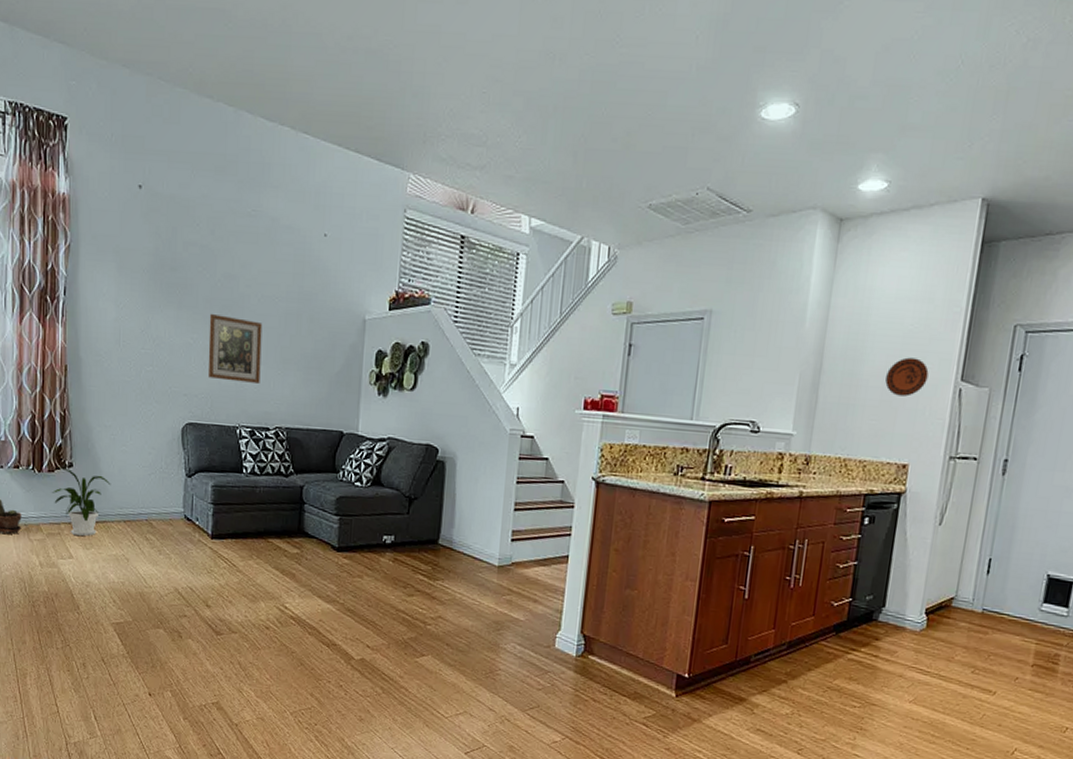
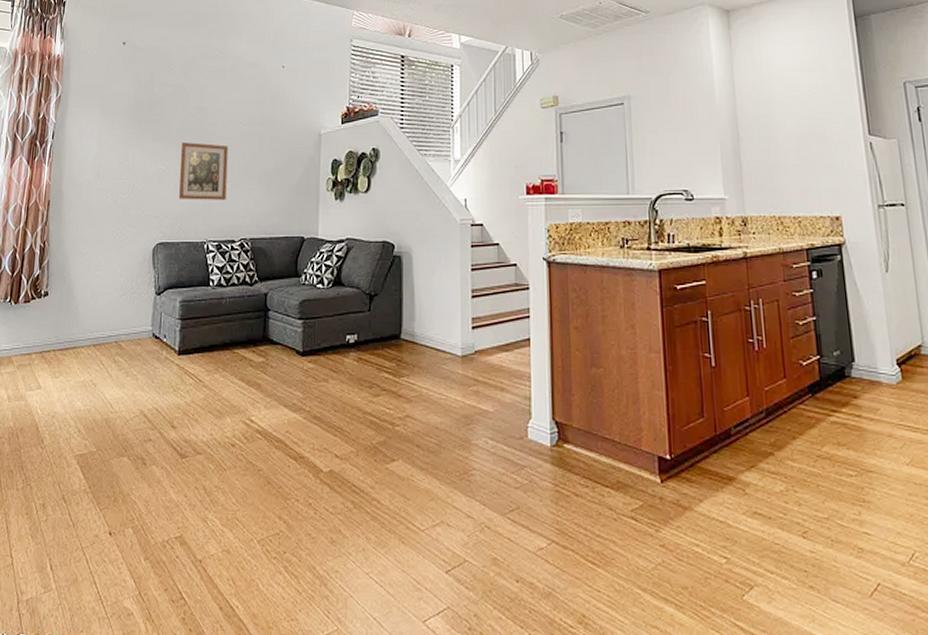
house plant: present [51,468,111,536] -> none [25,298,83,365]
decorative plate: present [885,357,929,397] -> none [799,119,838,154]

